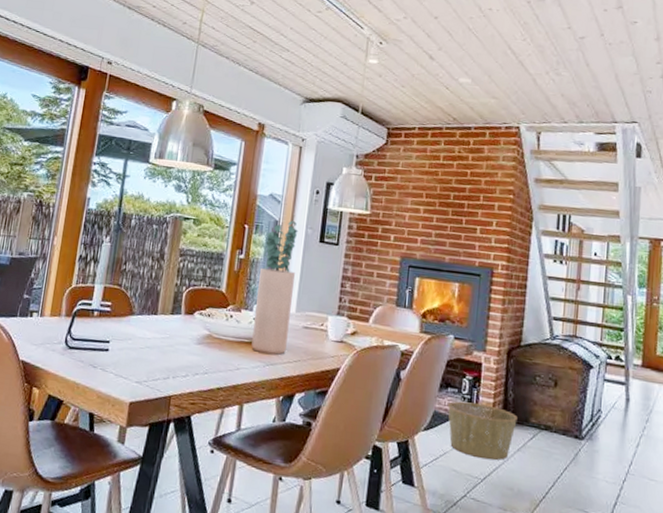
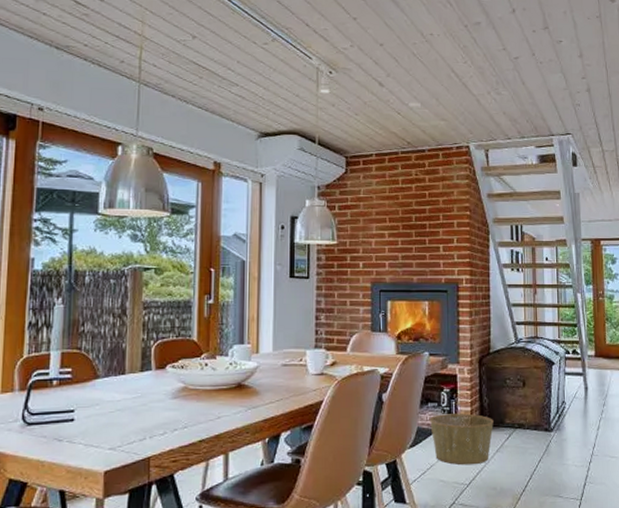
vase: present [251,215,298,355] -> none [231,253,268,397]

